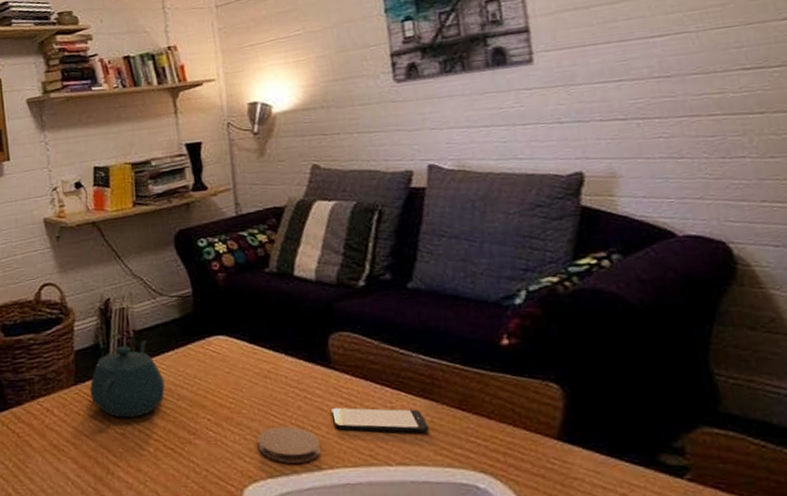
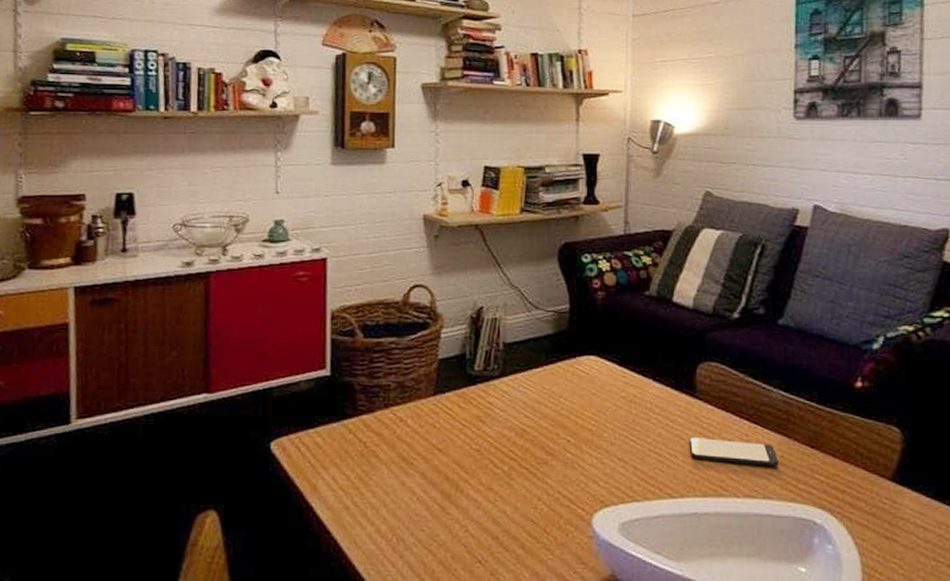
teapot: present [90,340,165,418] -> none [449,354,528,434]
coaster: present [257,426,321,464] -> none [614,452,675,490]

